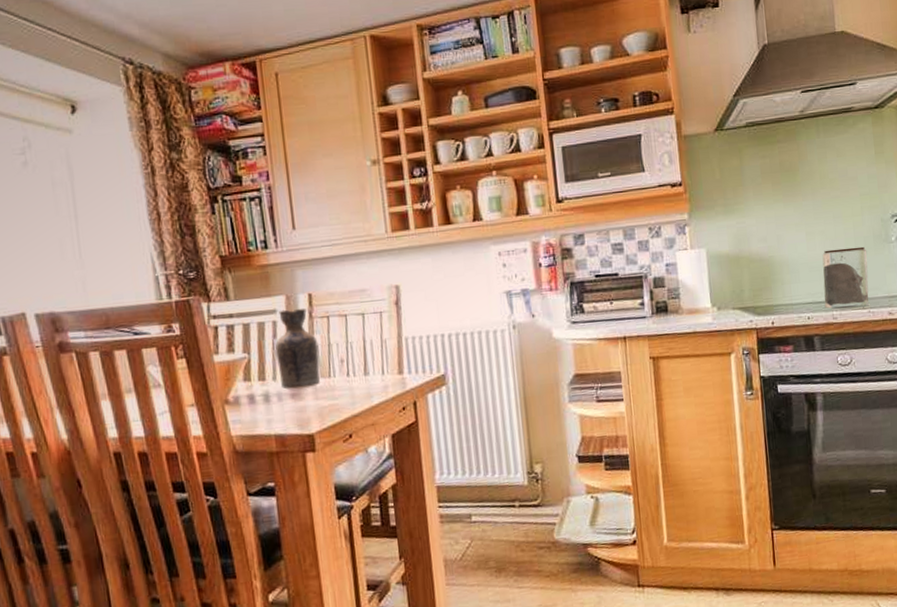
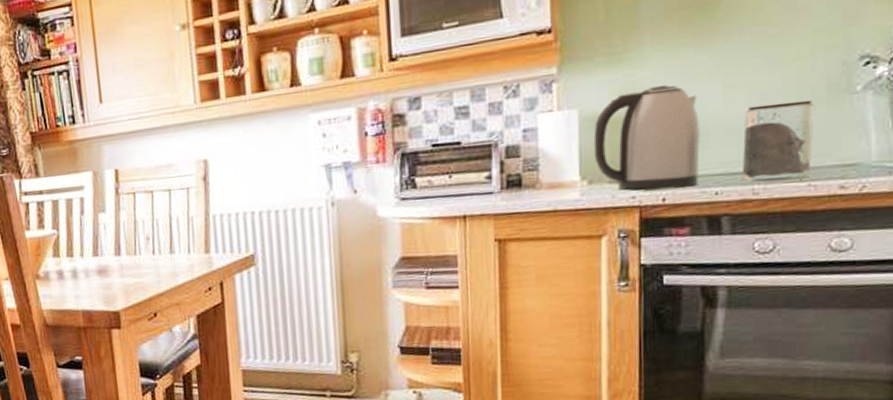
ceramic jug: present [274,308,321,391] -> none [82,184,127,267]
kettle: none [718,232,796,315] -> present [593,85,700,190]

